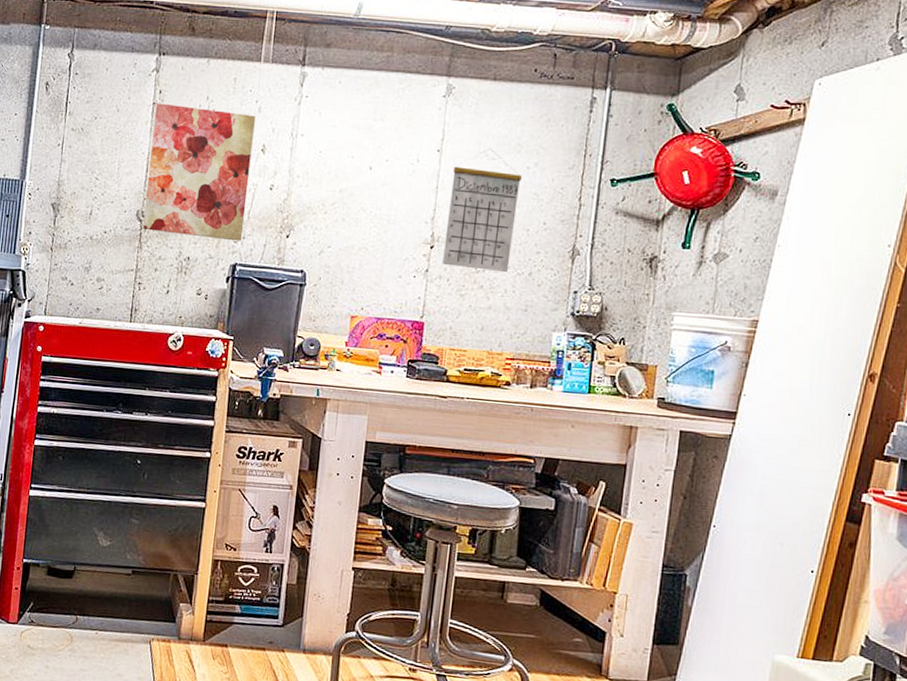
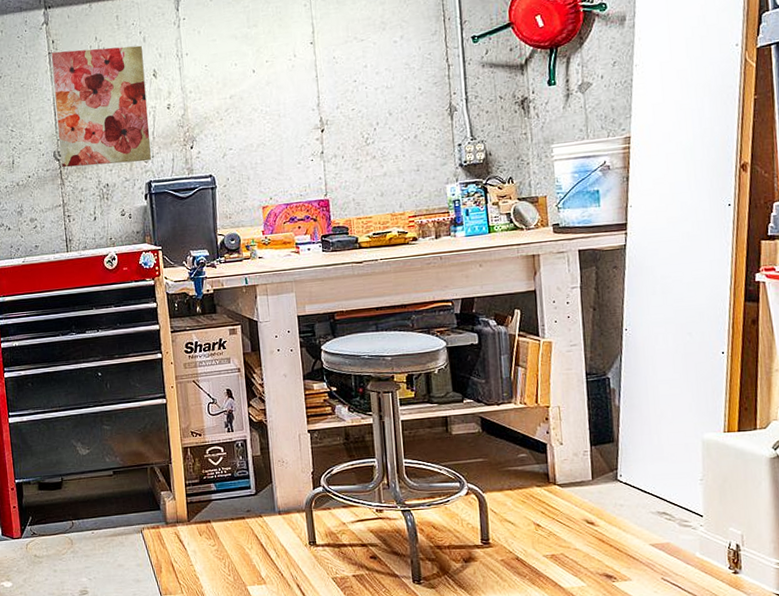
calendar: present [442,147,522,273] -> none [328,31,395,145]

